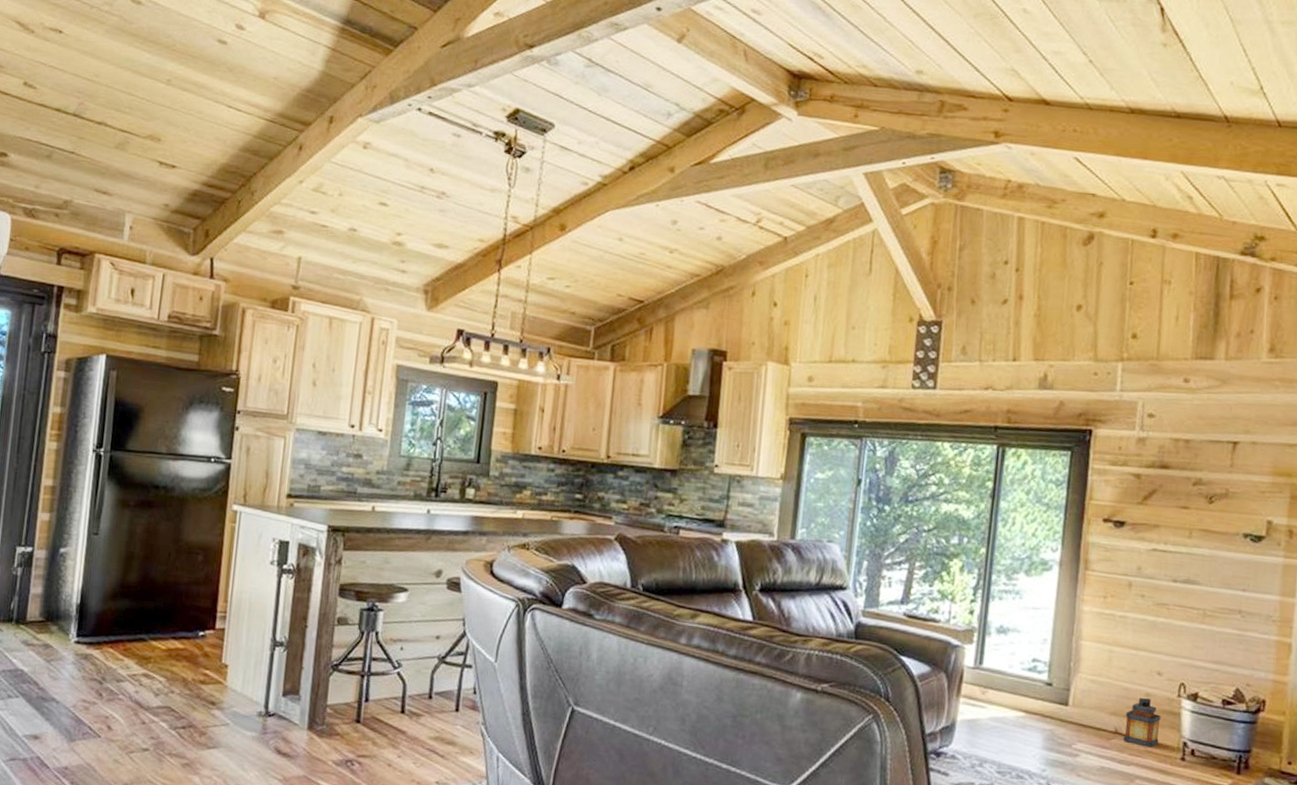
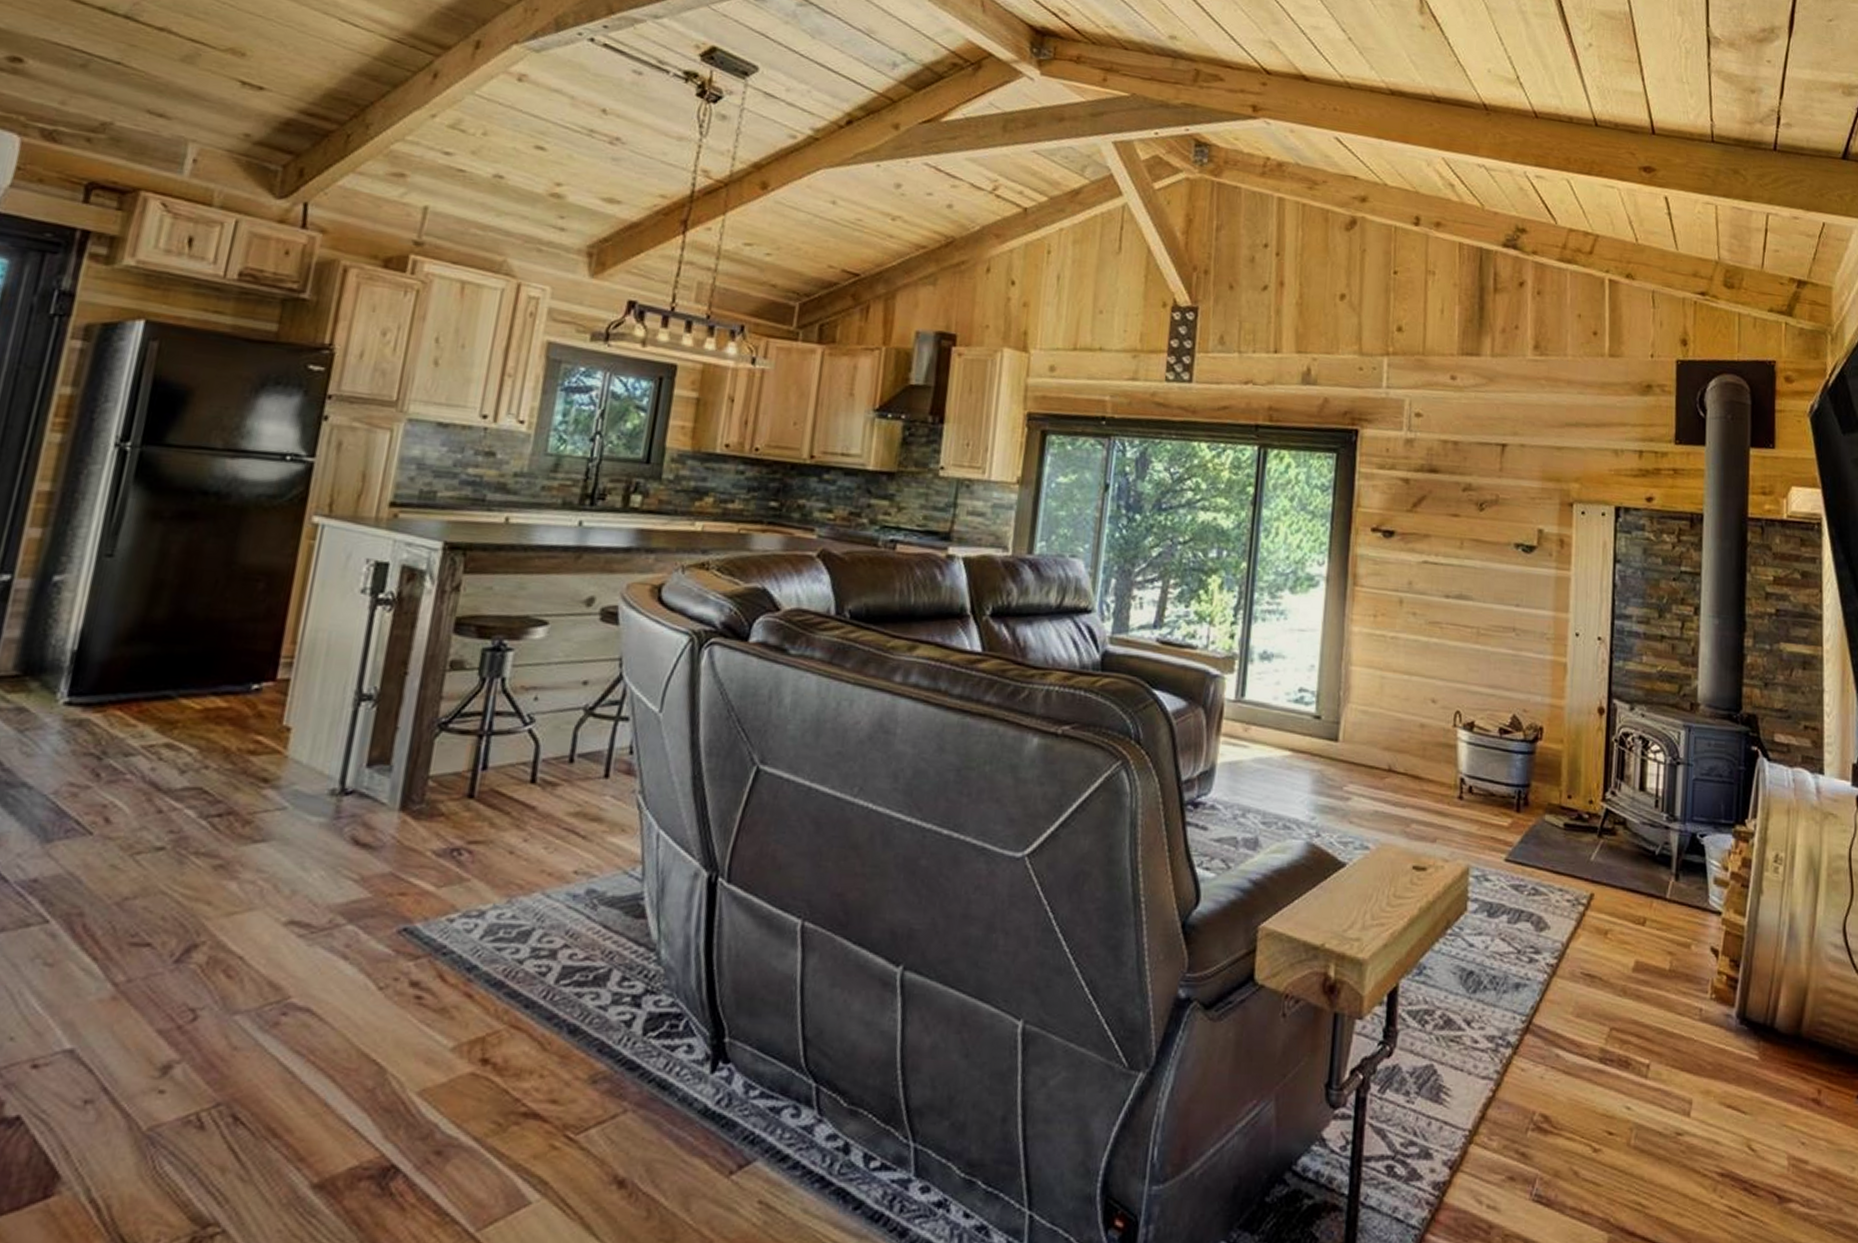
lantern: present [1124,698,1161,748] -> none [1398,729,1437,786]

